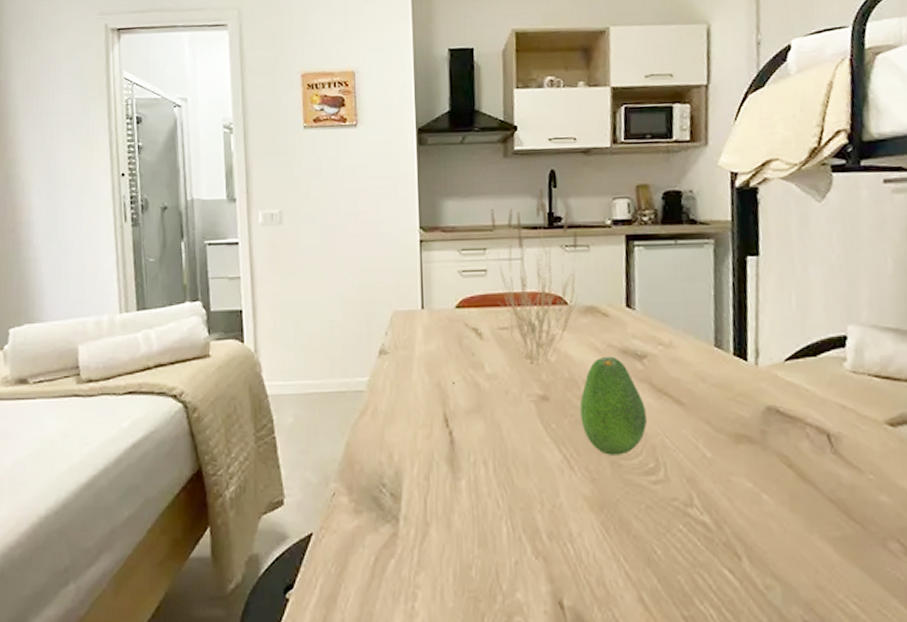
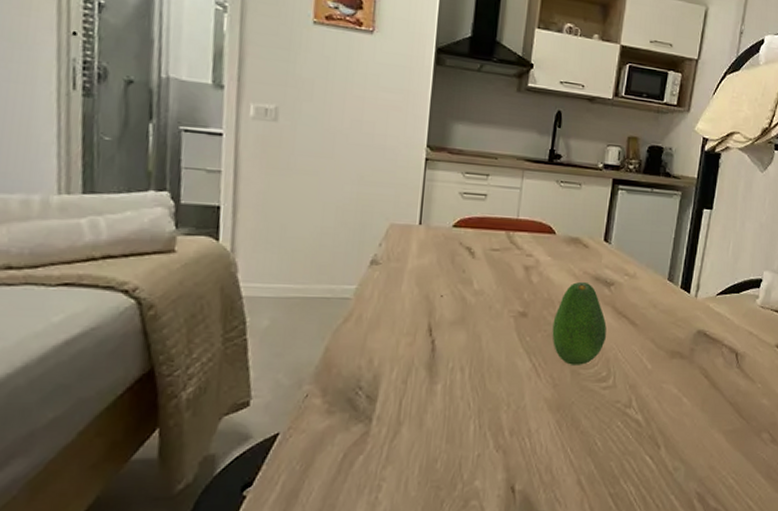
plant: present [491,189,593,369] -> none [491,127,577,288]

